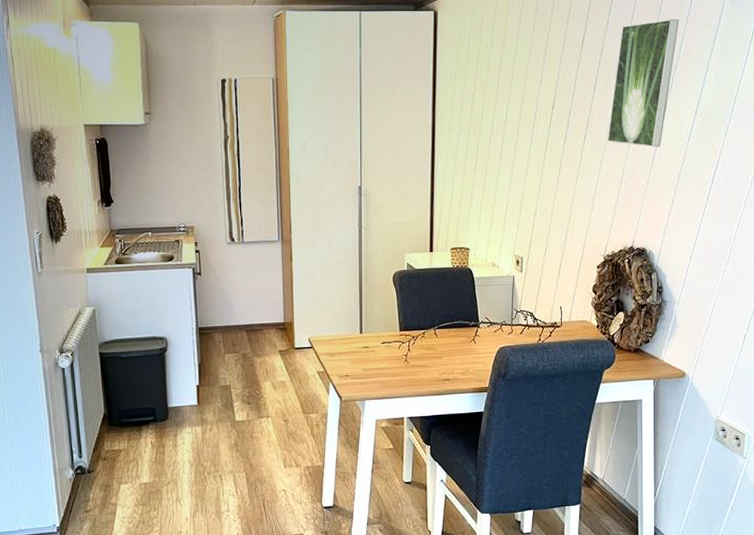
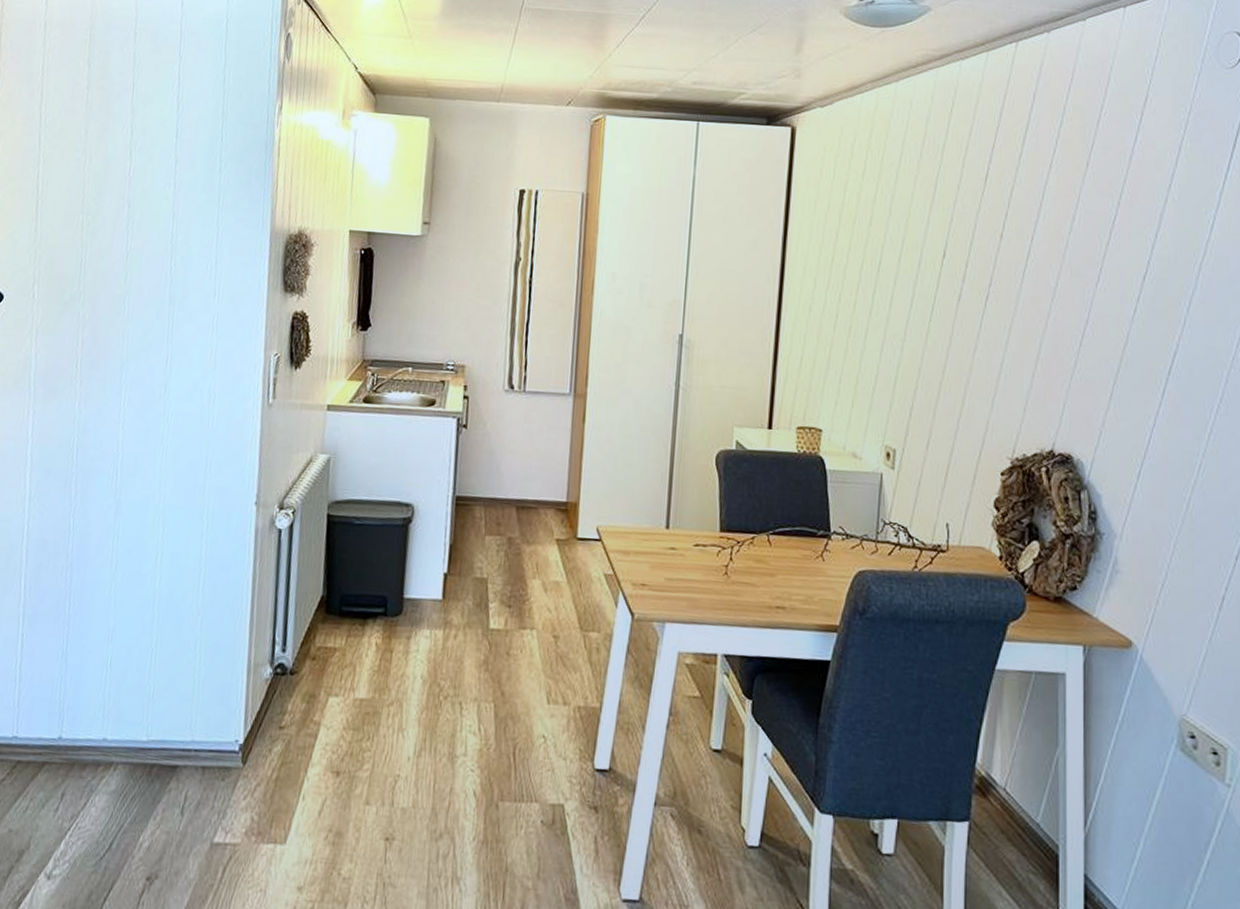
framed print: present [607,18,680,147] -> none [1018,155,1120,320]

